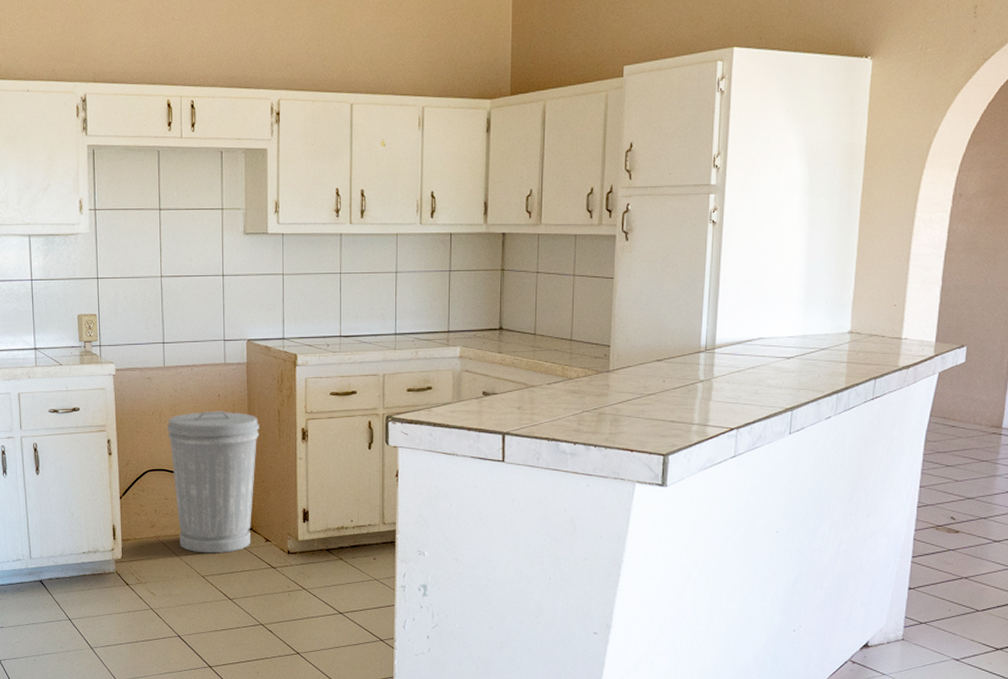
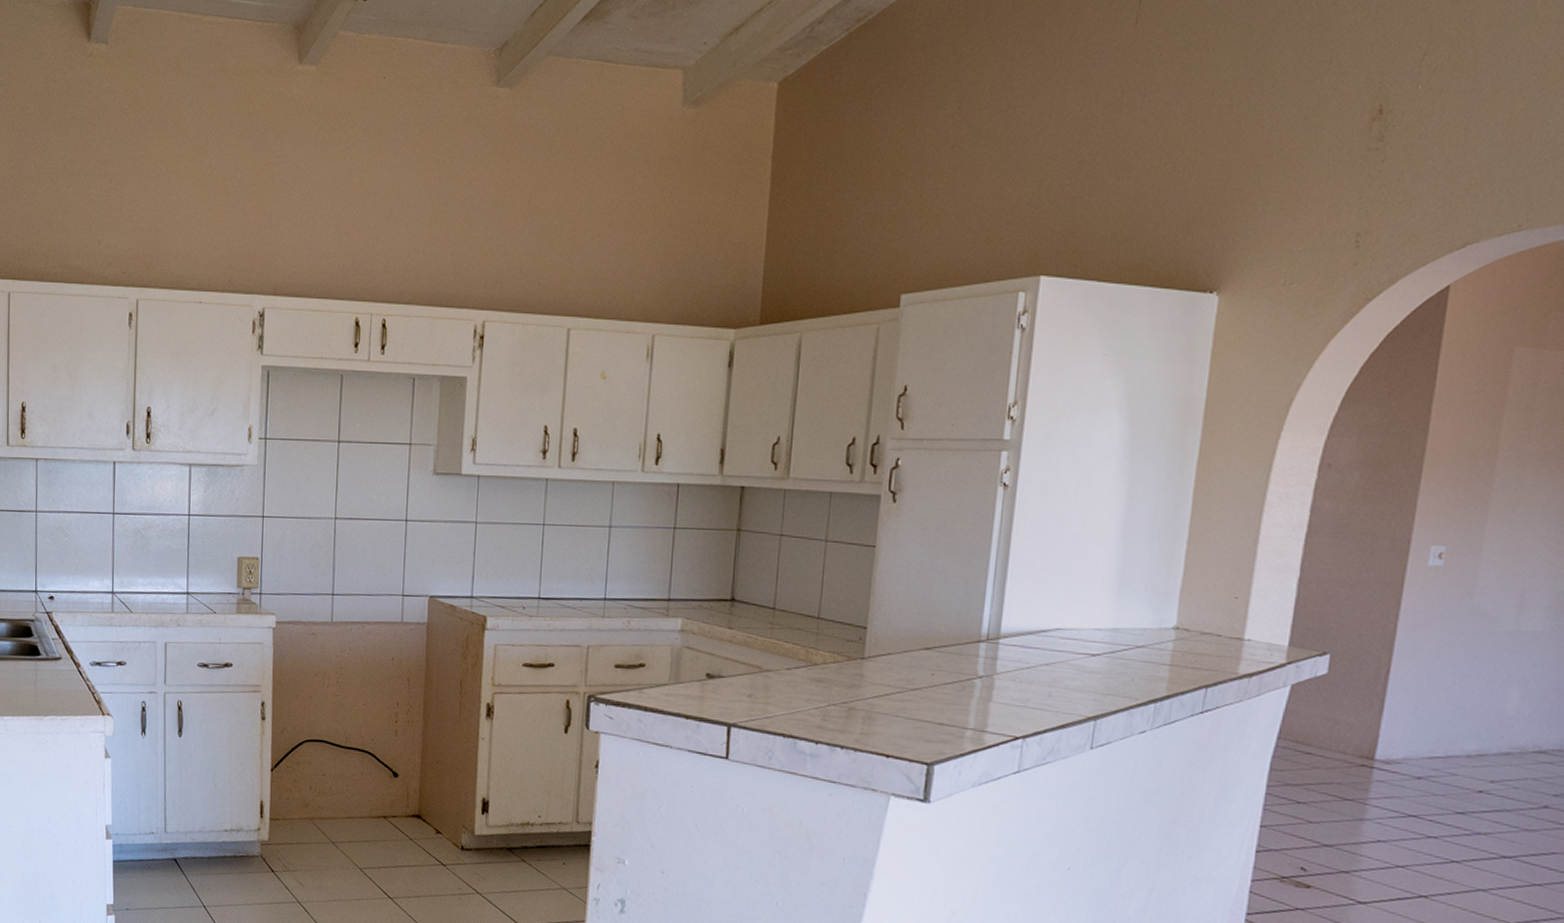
trash can: present [167,411,259,554] -> none [330,676,437,843]

